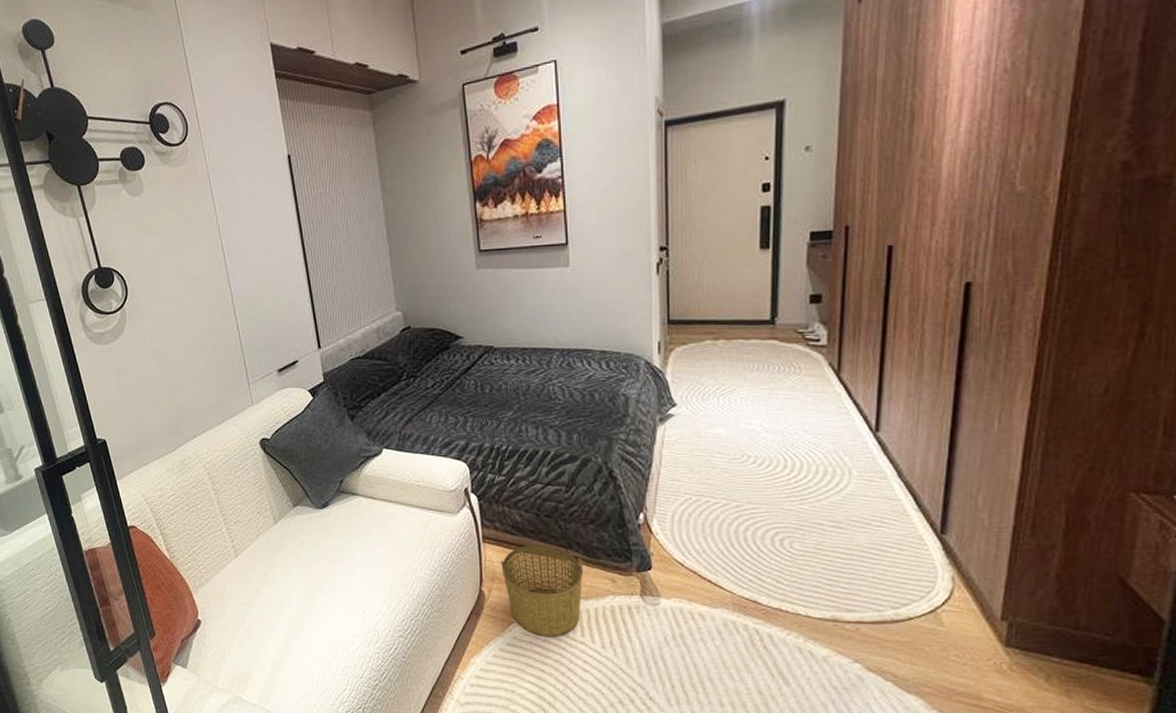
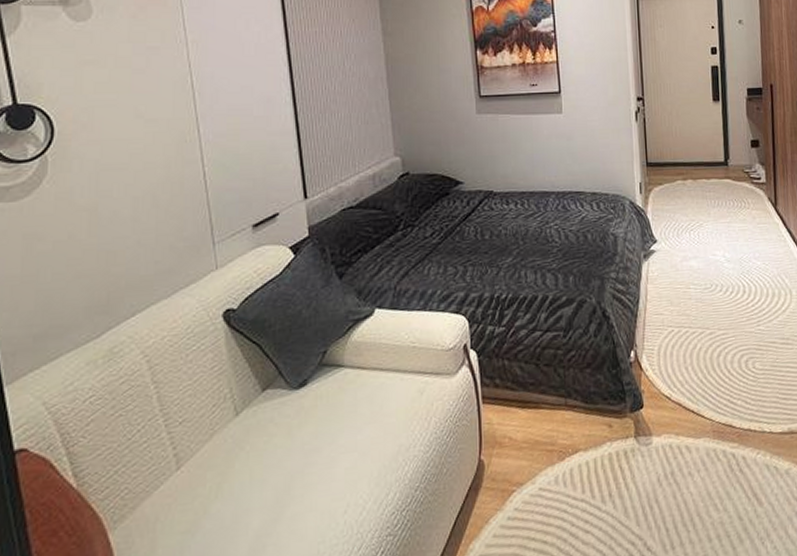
basket: present [501,544,584,638] -> none [501,396,583,502]

